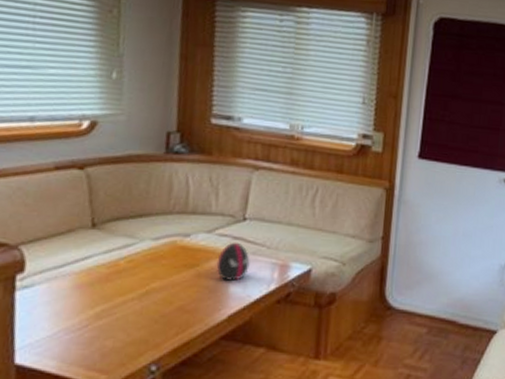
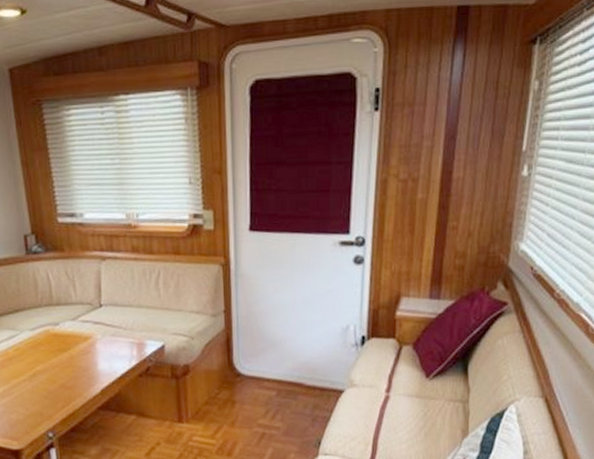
decorative egg: present [216,242,250,281] -> none [84,326,112,360]

